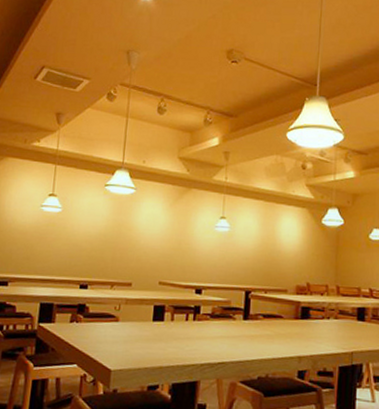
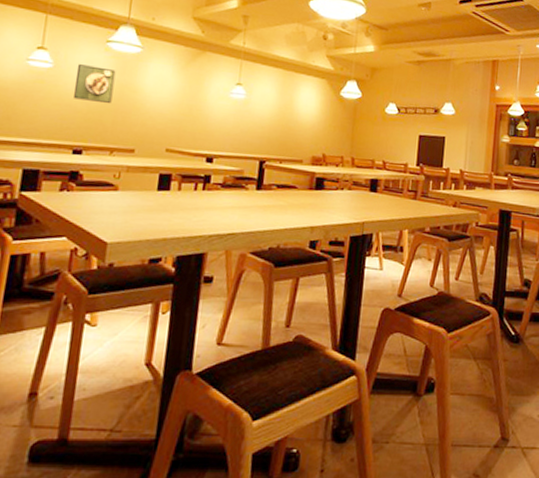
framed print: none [79,207,114,241] -> present [74,64,116,103]

